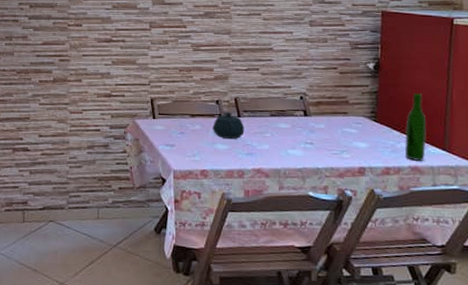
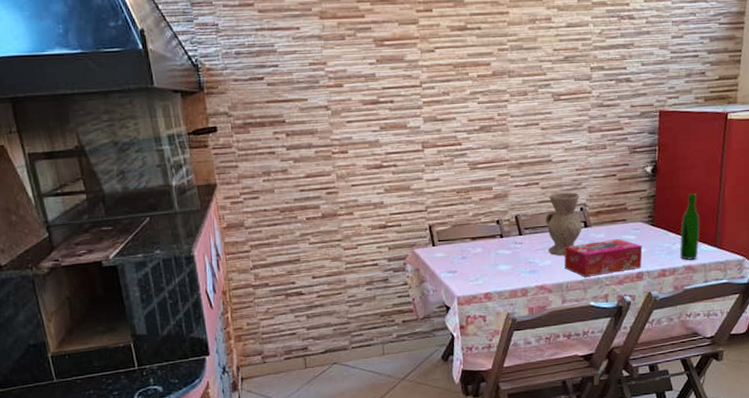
teapot: present [213,112,244,139] -> none [494,231,526,259]
vase: none [265,80,302,142] -> present [546,192,582,256]
tissue box: none [282,131,365,166] -> present [564,239,643,277]

